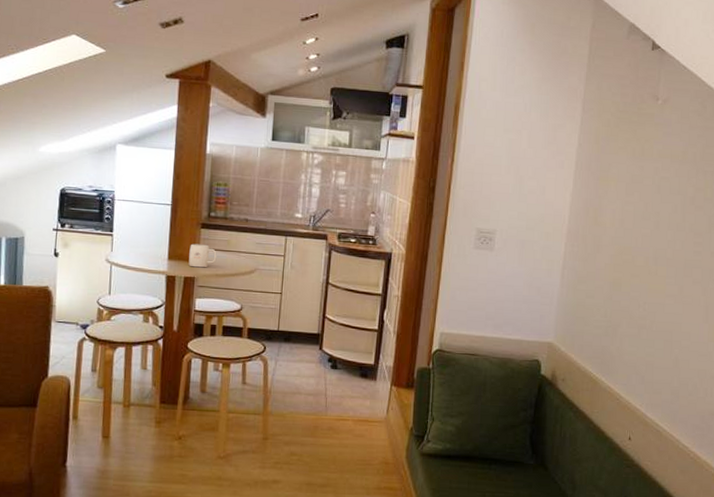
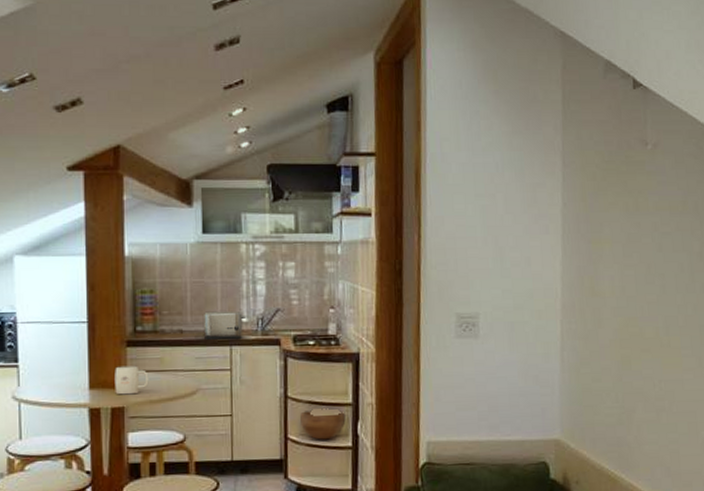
toaster: none [264,206,301,232] -> present [203,310,246,340]
bowl: none [337,296,374,322] -> present [300,410,344,440]

